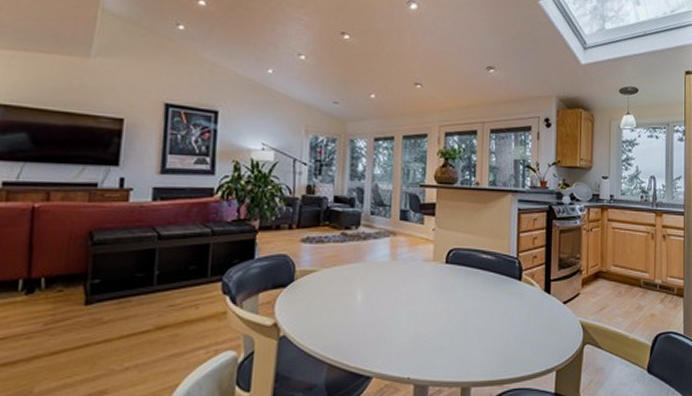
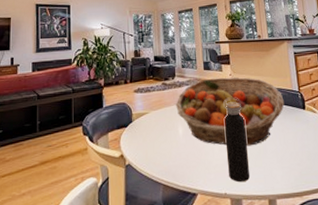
fruit basket: none [357,232,497,322] -> present [176,77,285,146]
water bottle: none [416,258,444,366] -> present [224,97,250,183]

